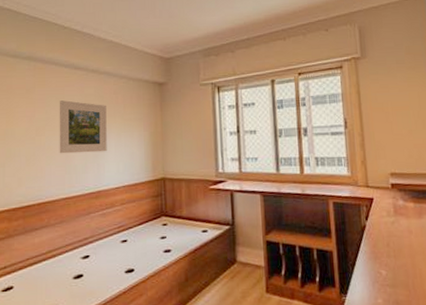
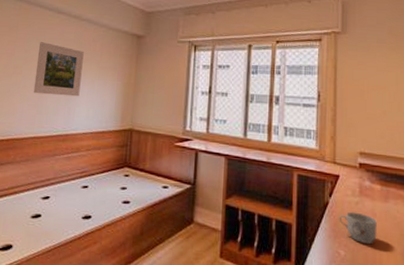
mug: none [377,231,415,261] -> present [339,211,377,245]

